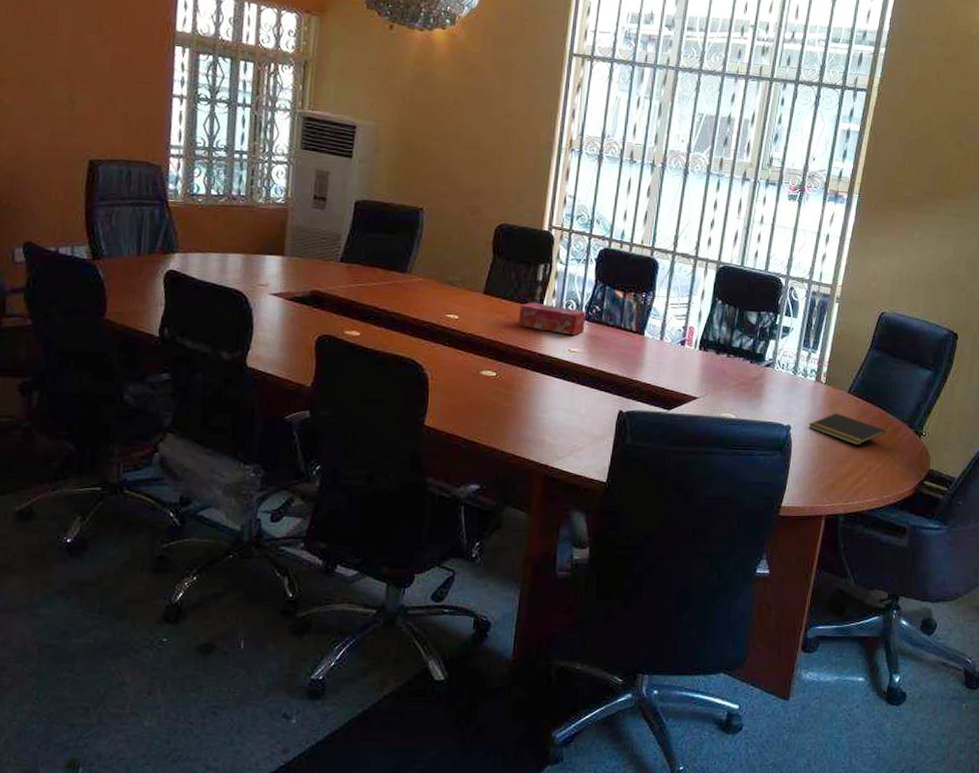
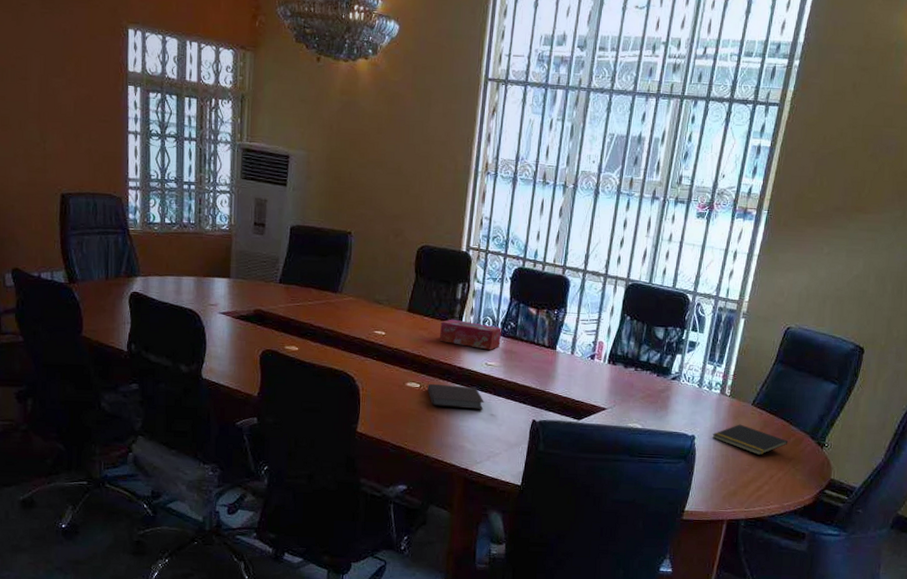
notebook: none [504,371,567,401] -> present [427,383,484,410]

